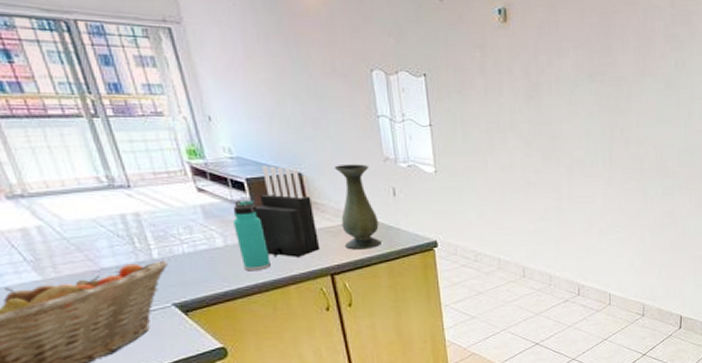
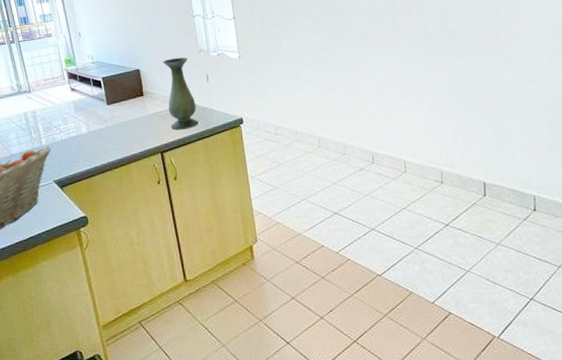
thermos bottle: present [232,200,271,272] -> none [93,94,118,152]
knife block: present [255,166,321,257] -> none [108,66,153,139]

